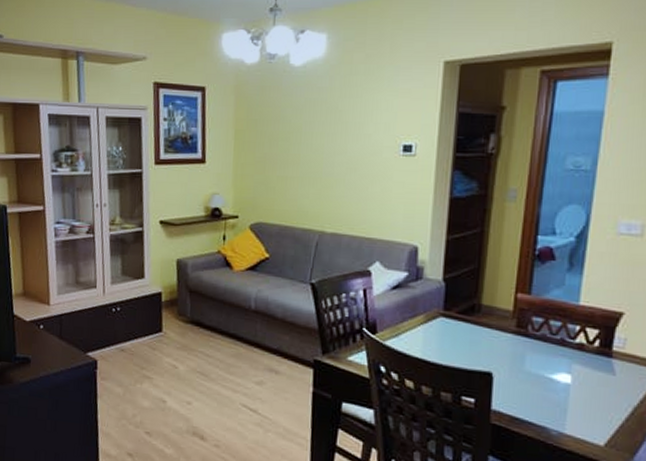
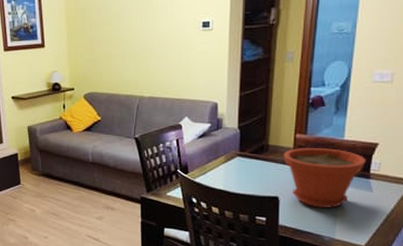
plant pot: none [499,311,607,393] -> present [283,148,366,208]

